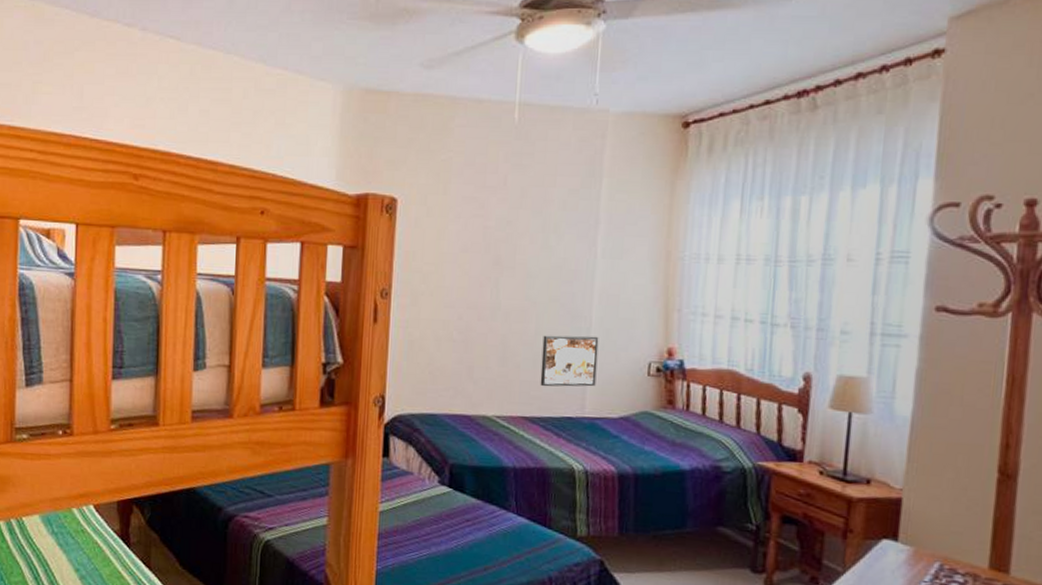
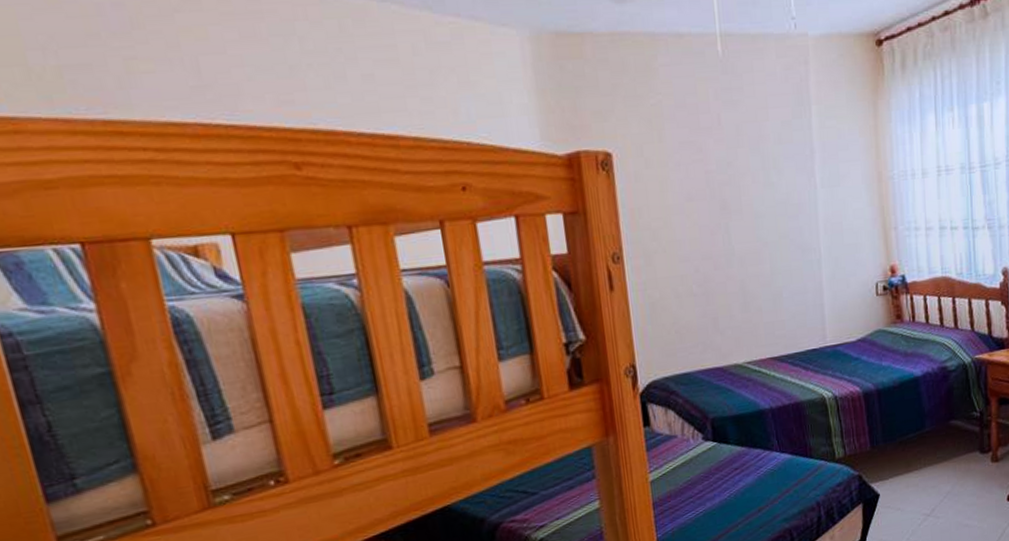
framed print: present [540,335,599,387] -> none [779,266,833,325]

